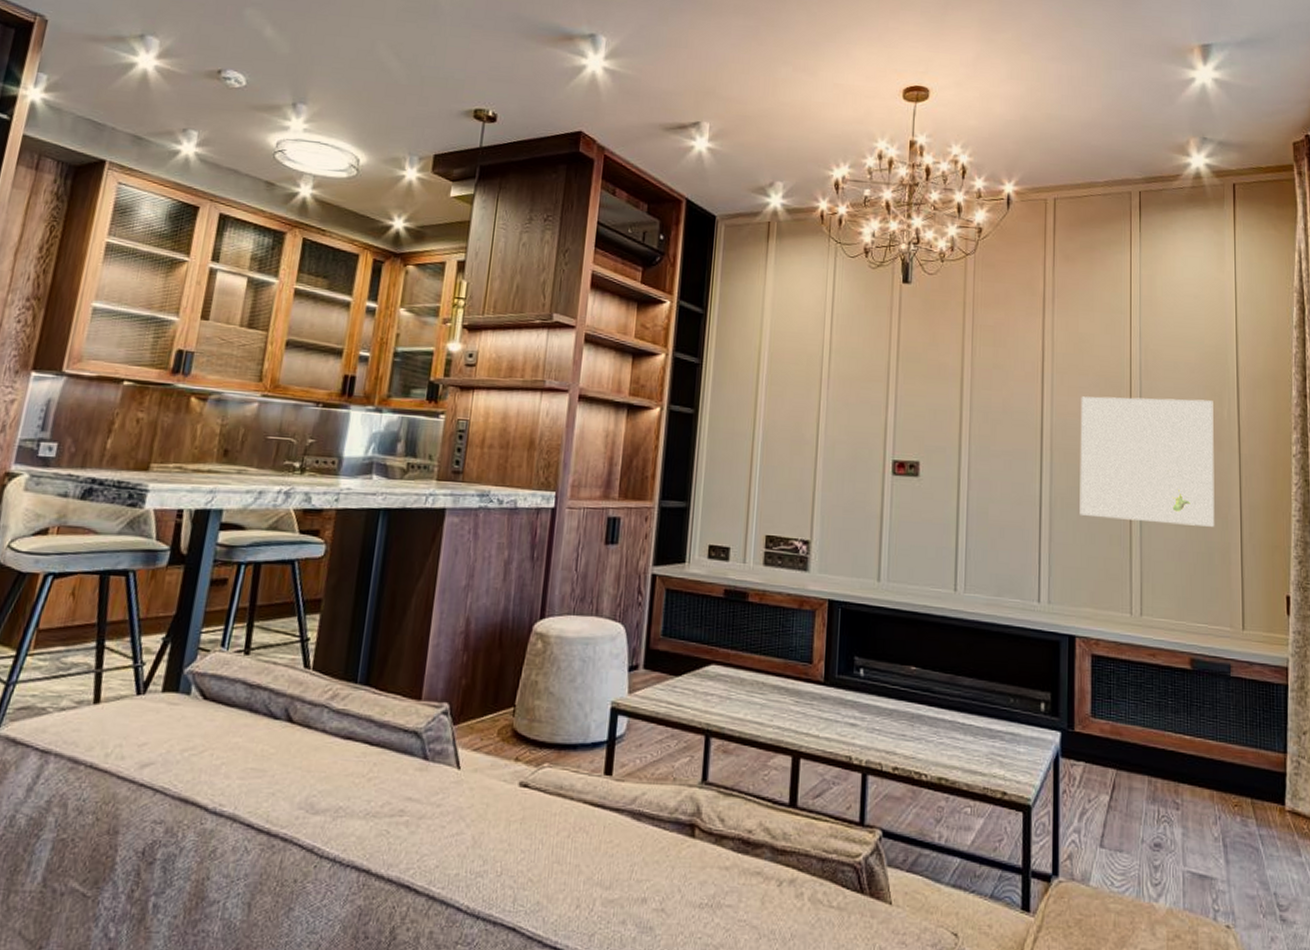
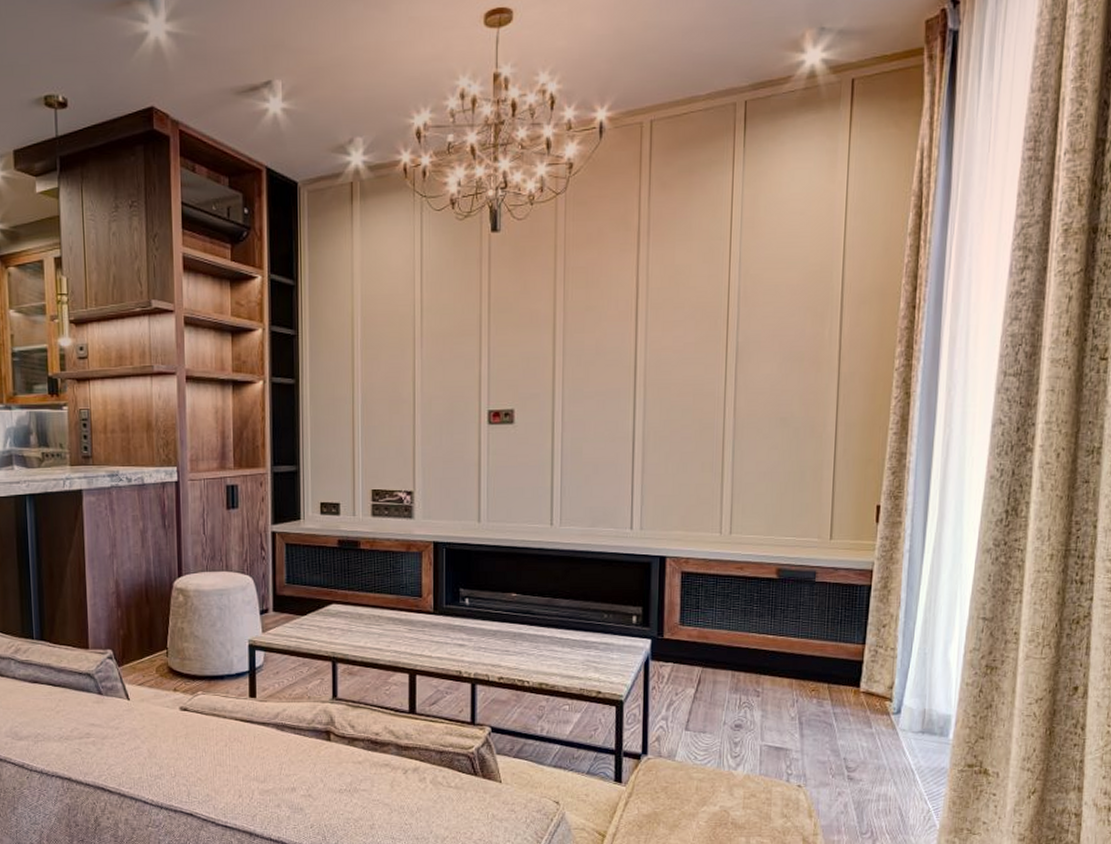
wall art: present [1079,396,1215,527] -> none [672,321,814,447]

